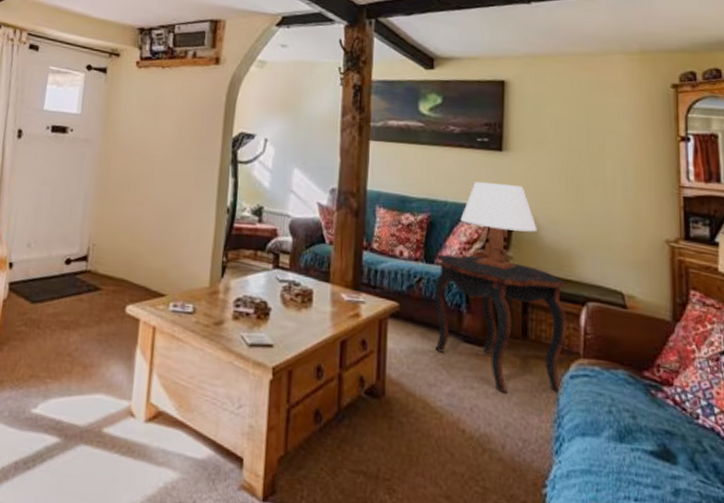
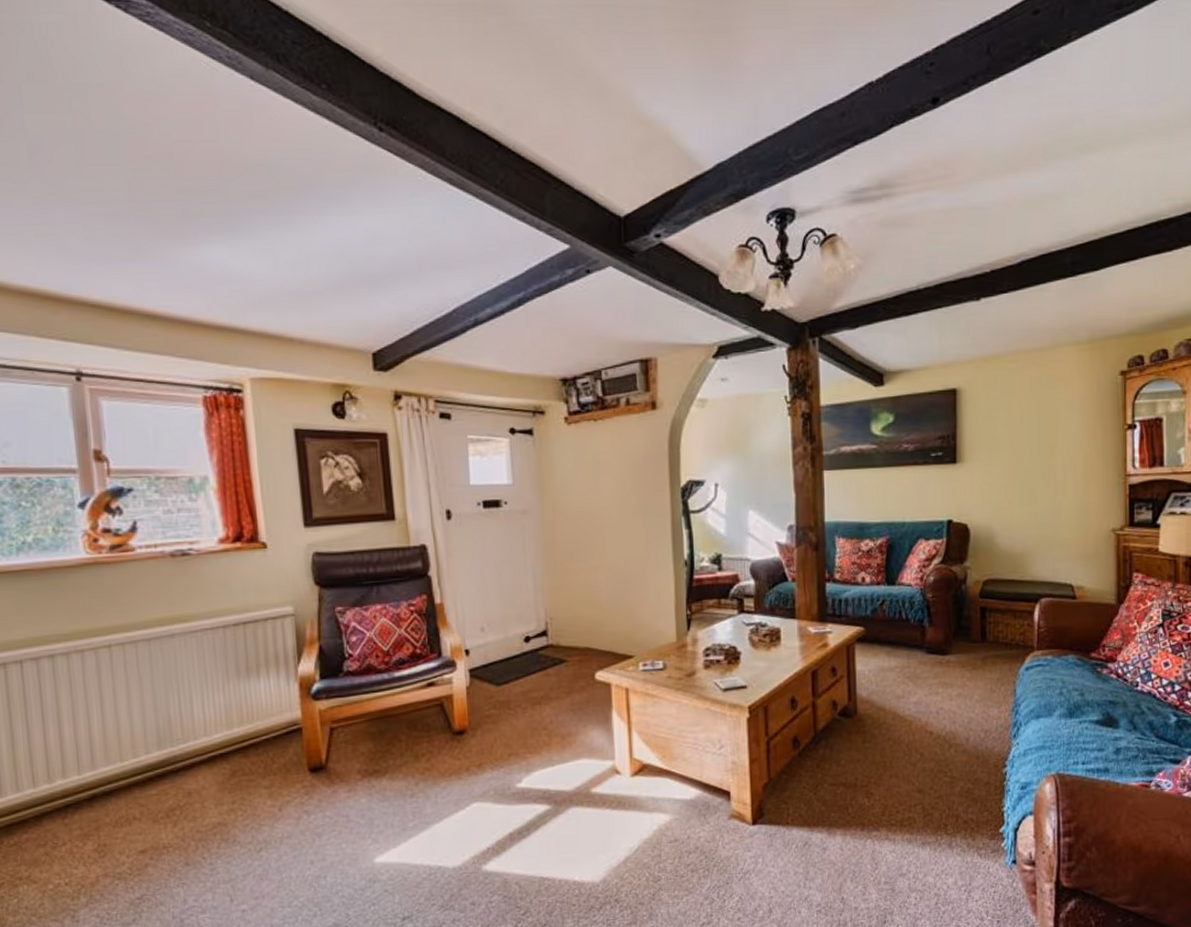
side table: present [435,253,568,394] -> none [897,570,1023,694]
table lamp: present [460,182,537,270] -> none [918,496,993,580]

